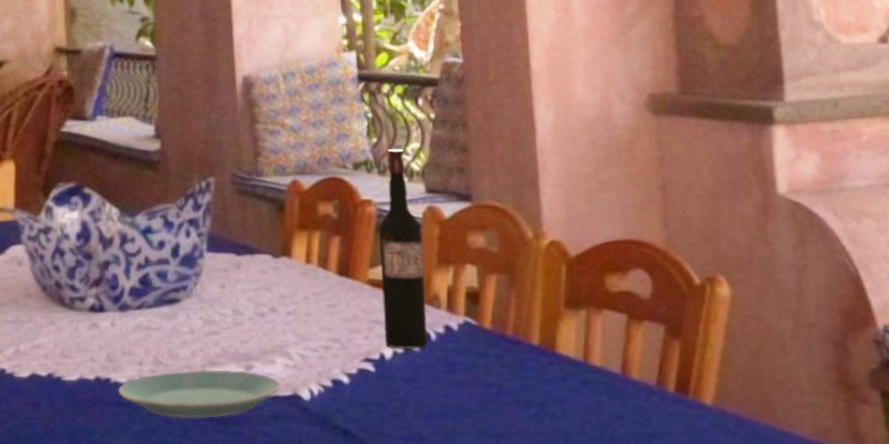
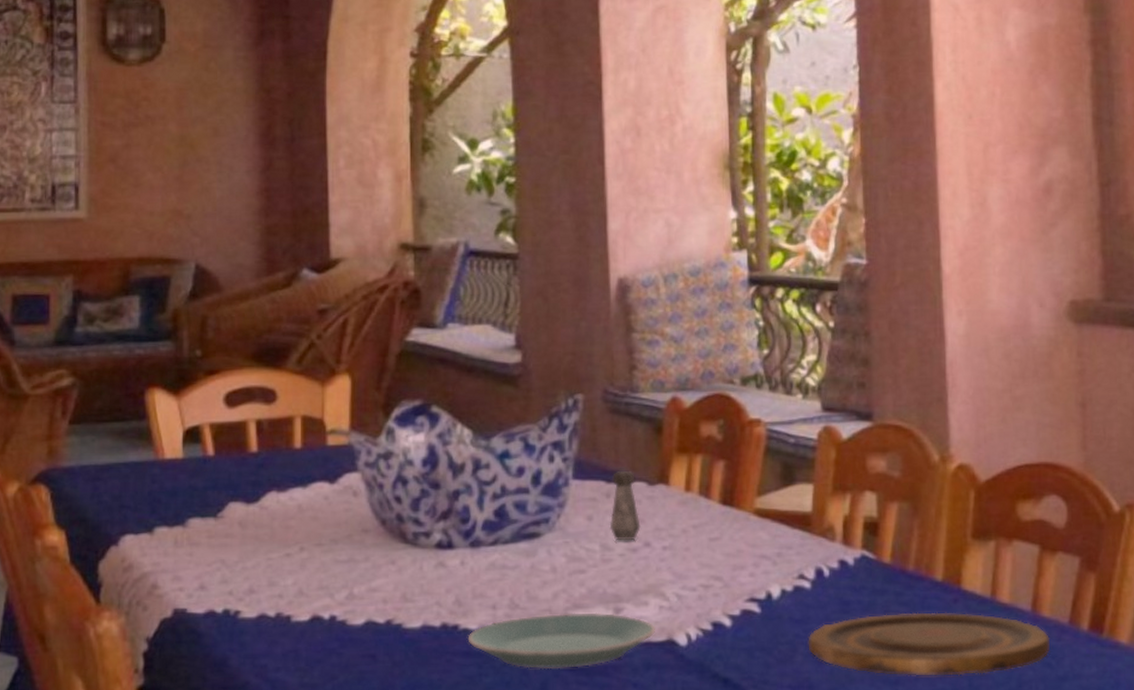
salt shaker: none [240,244,267,307] -> present [609,470,641,541]
wine bottle: present [378,148,429,350] -> none [767,361,821,588]
plate: none [418,373,640,431] -> present [808,612,1051,676]

